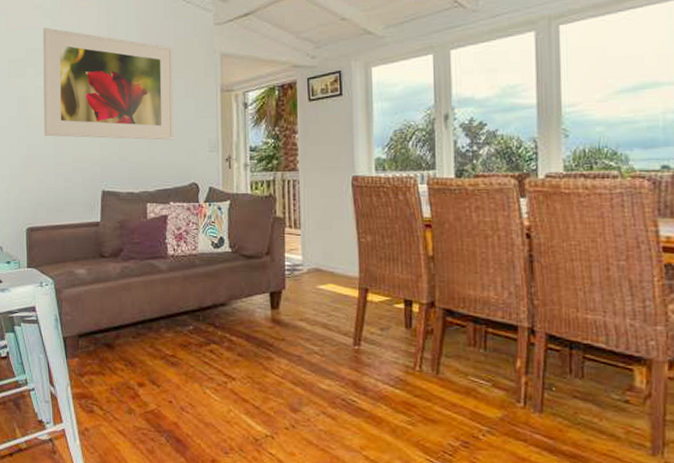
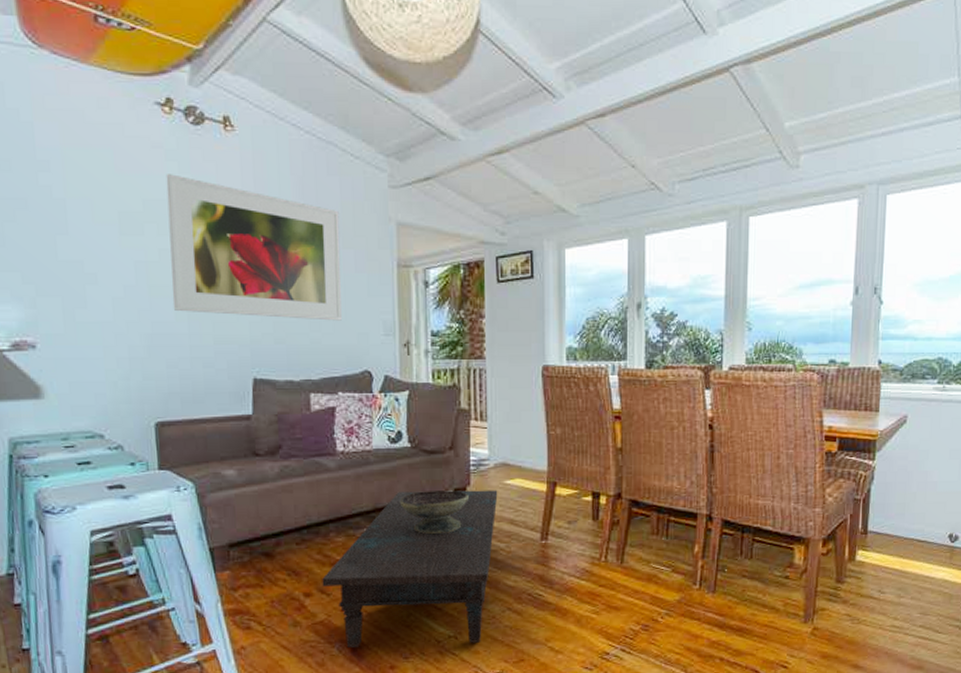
coffee table: none [153,293,311,445] -> present [322,490,498,647]
decorative bowl: none [221,293,284,335] -> present [399,490,469,535]

